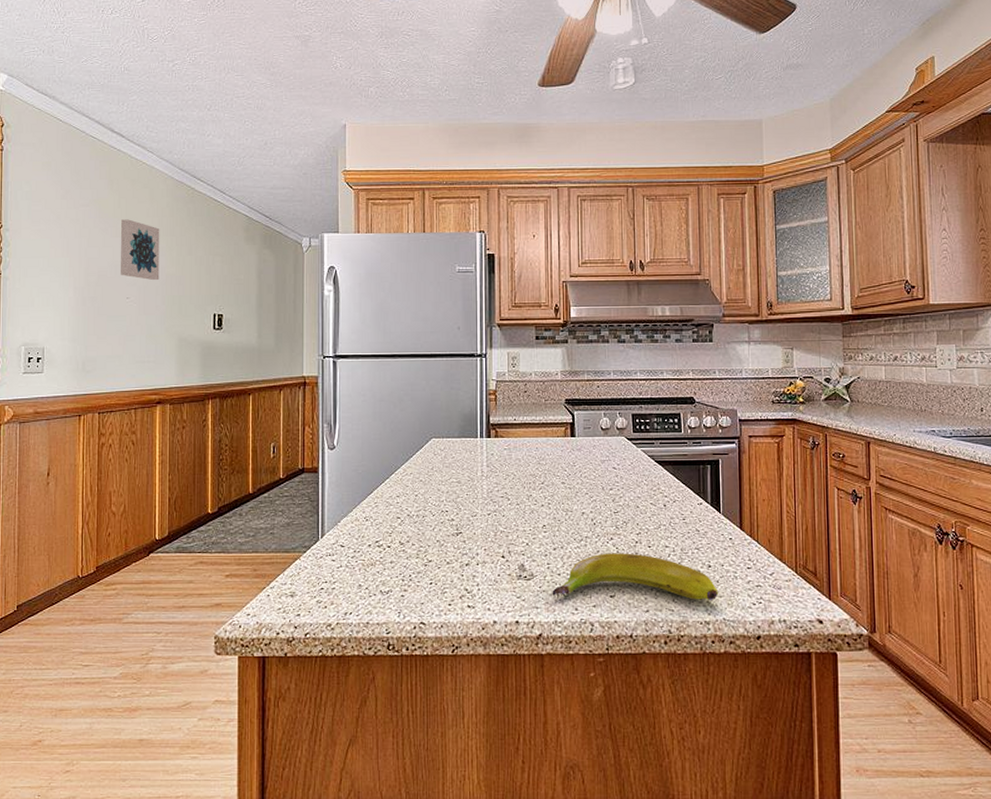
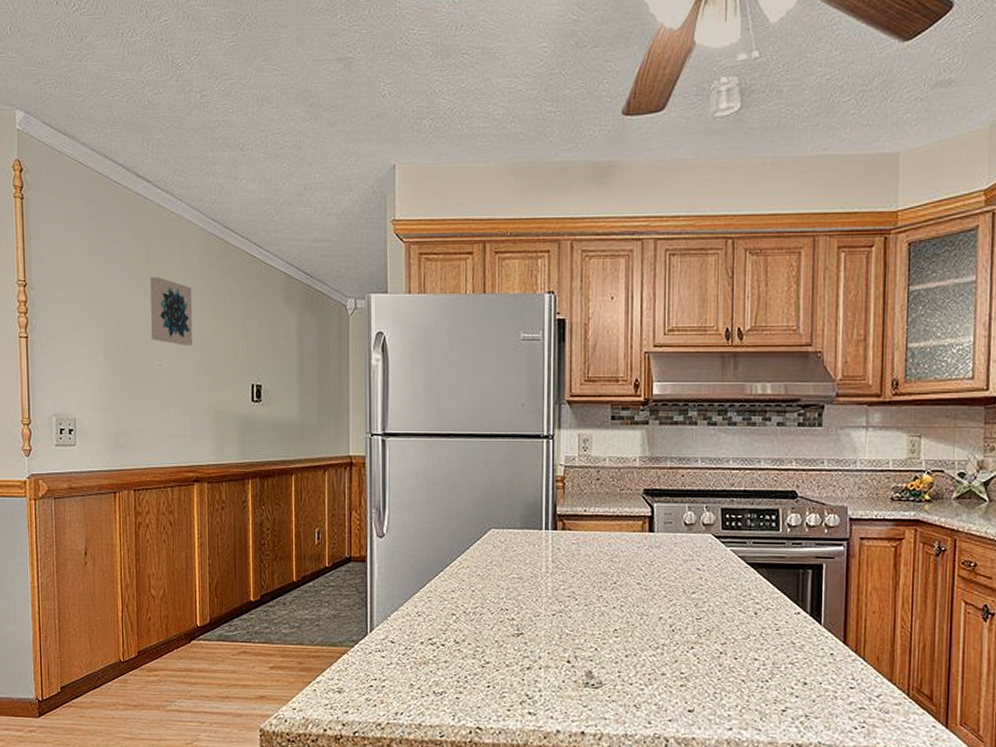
banana: present [552,553,719,601] -> none [622,663,815,722]

